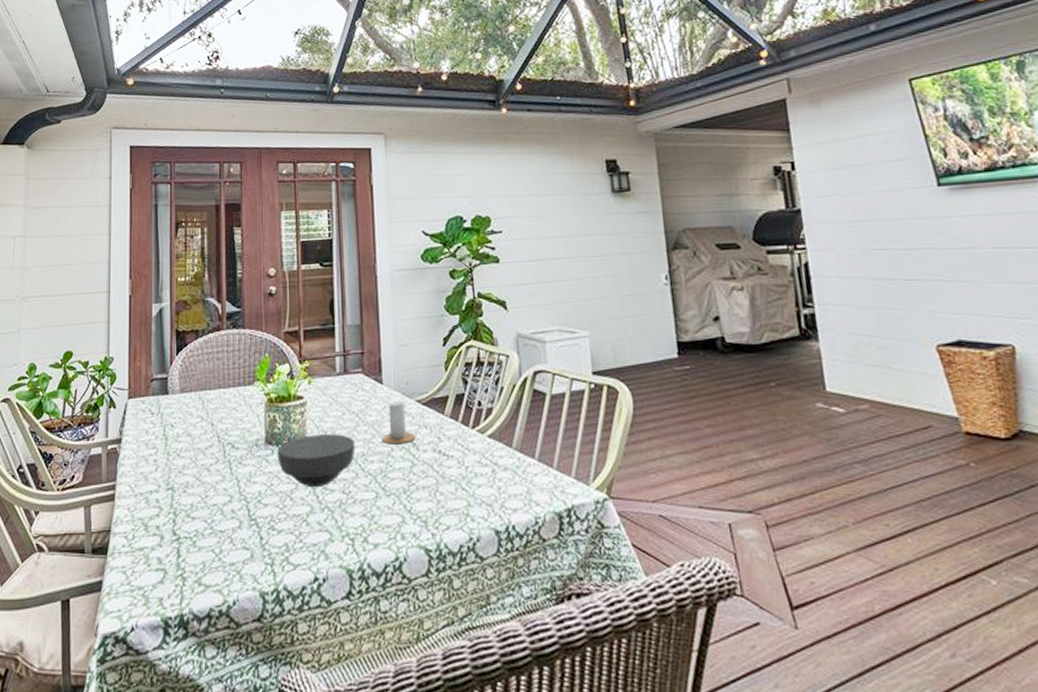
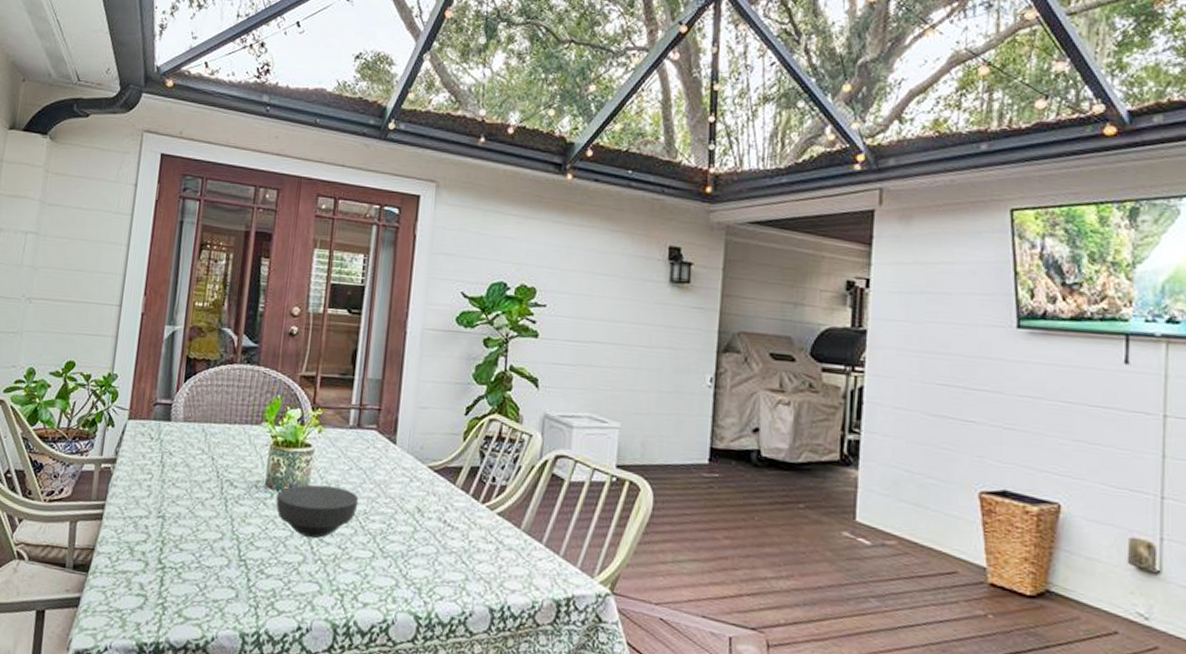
candle: present [381,399,416,445] -> none [386,461,423,509]

